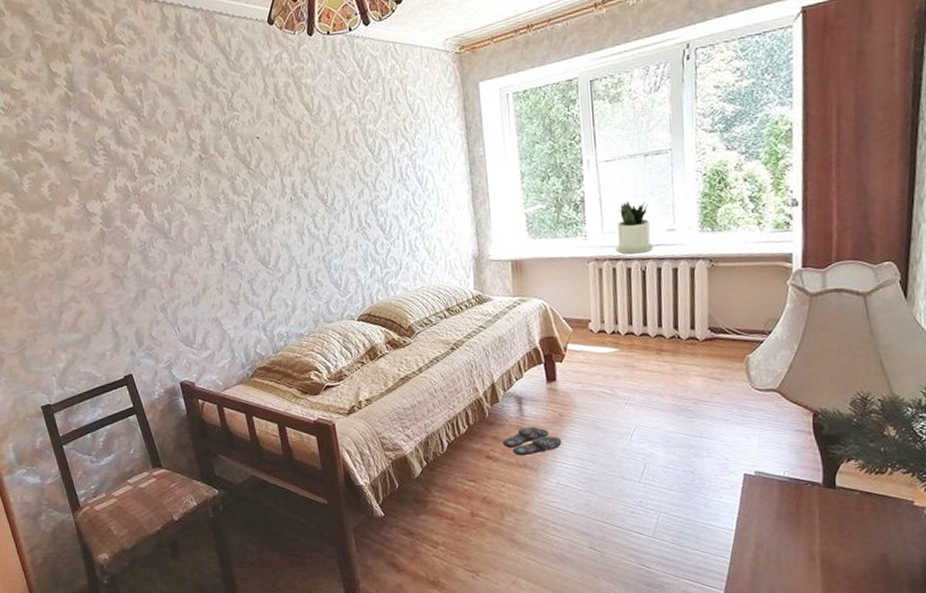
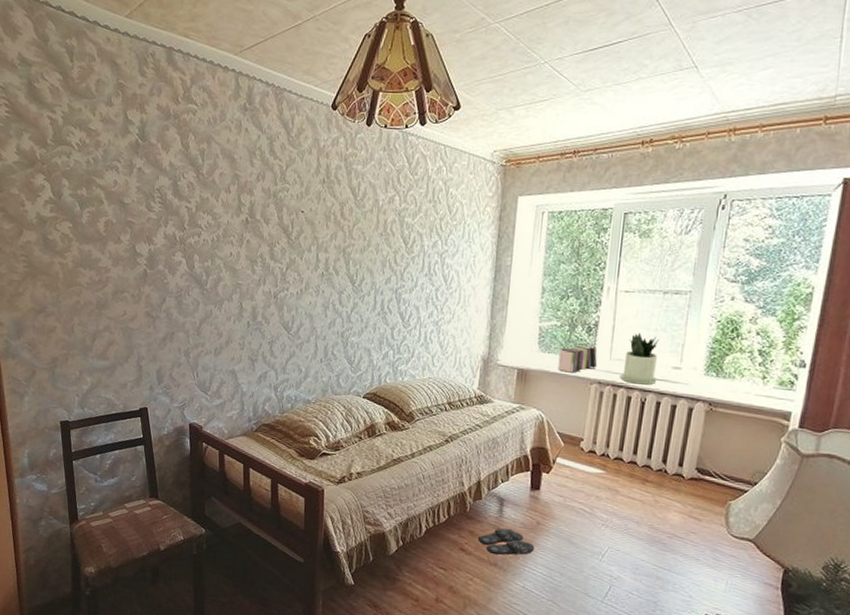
books: none [550,223,591,255] -> present [557,344,598,373]

